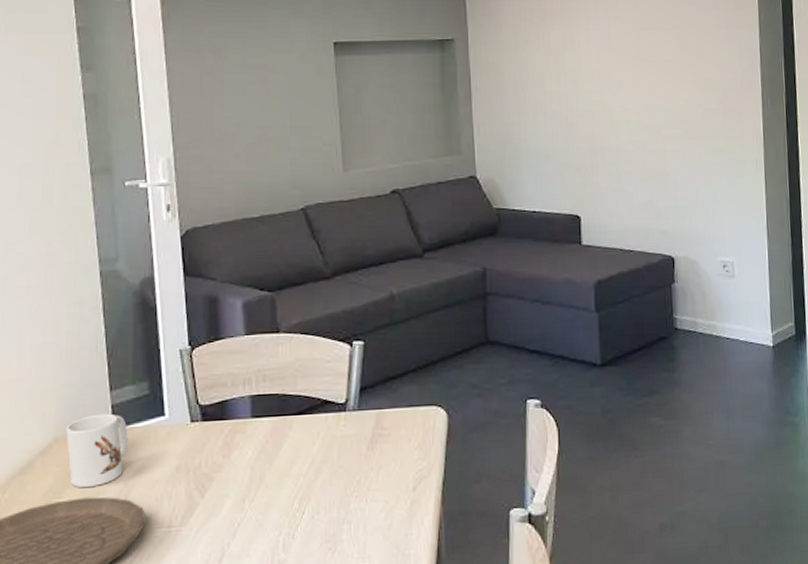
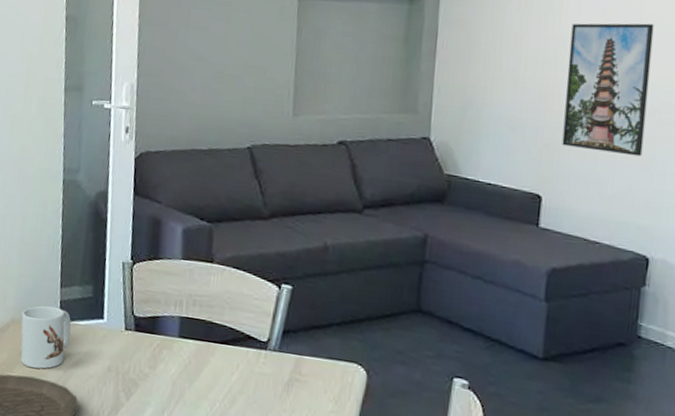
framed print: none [585,52,656,170] -> present [562,23,655,157]

